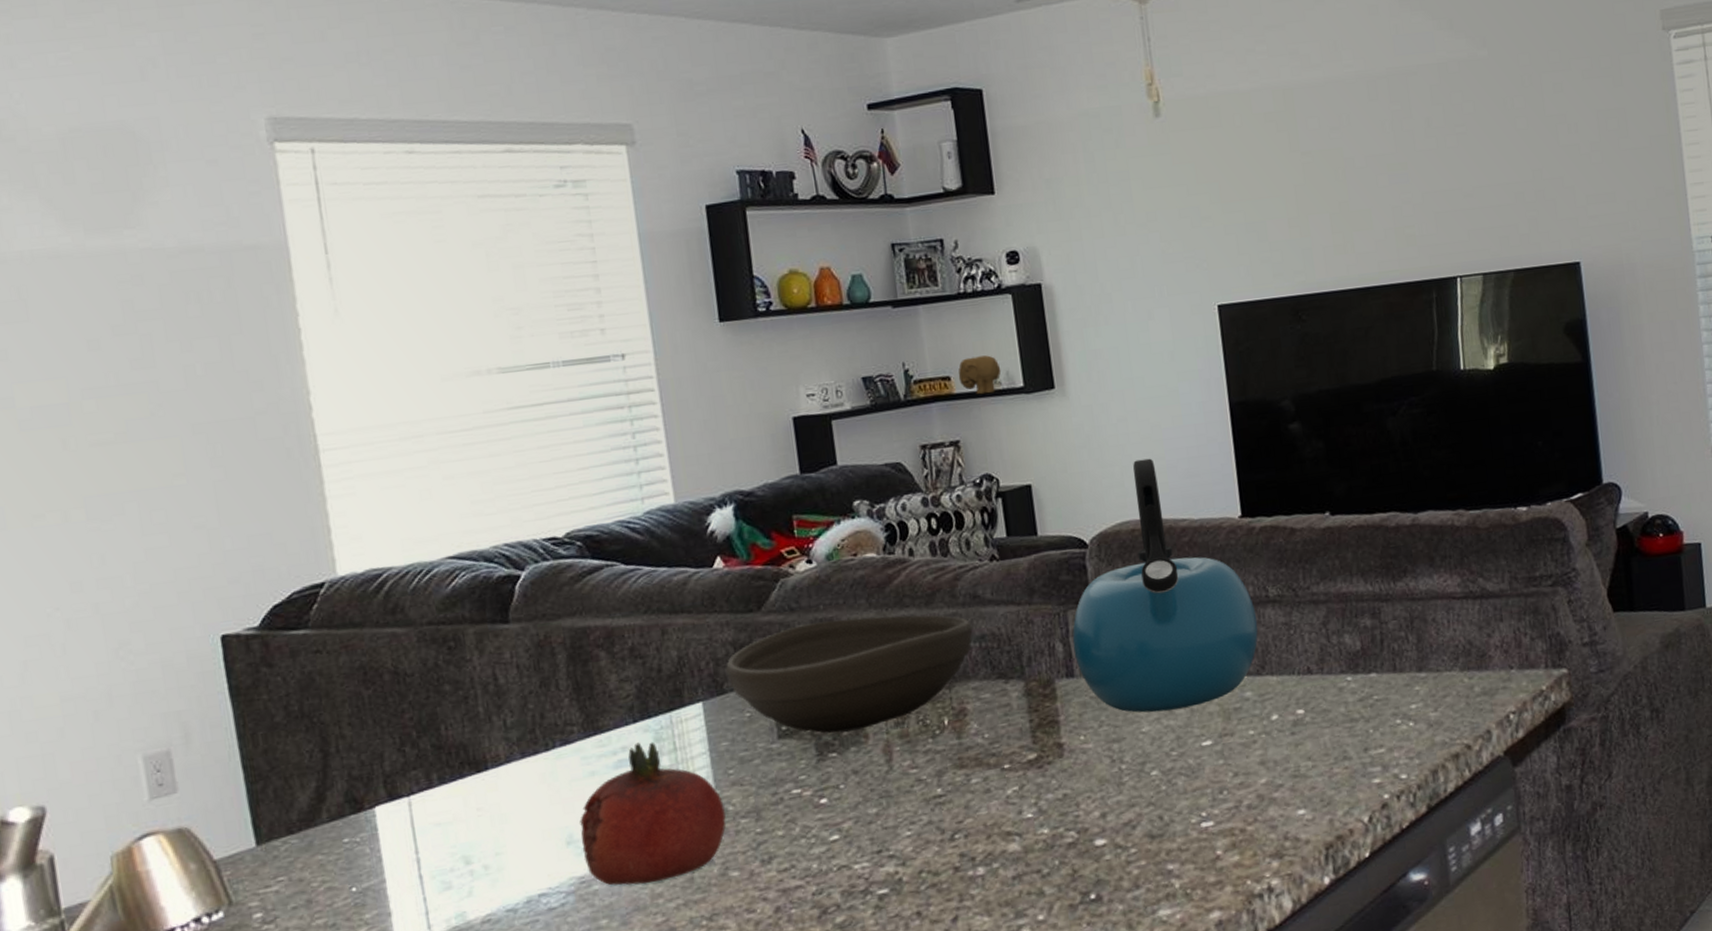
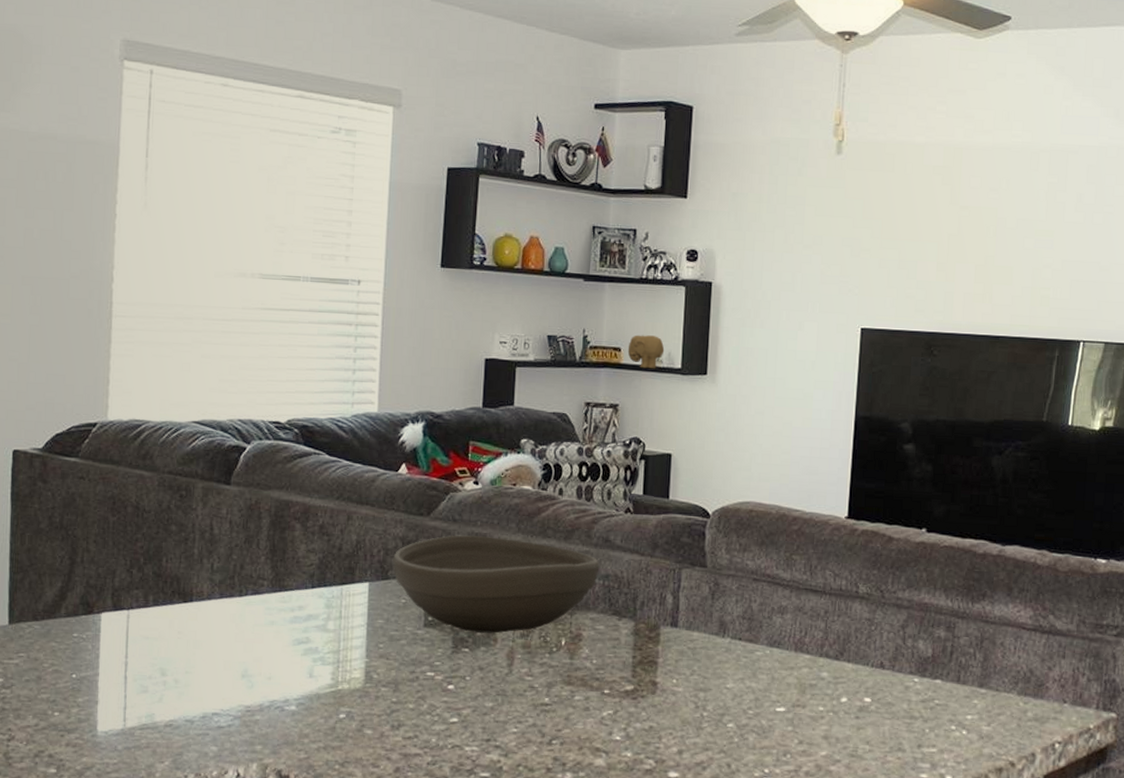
fruit: present [580,742,727,885] -> none [252,605,370,724]
kettle: present [1072,458,1259,713] -> none [681,450,845,675]

